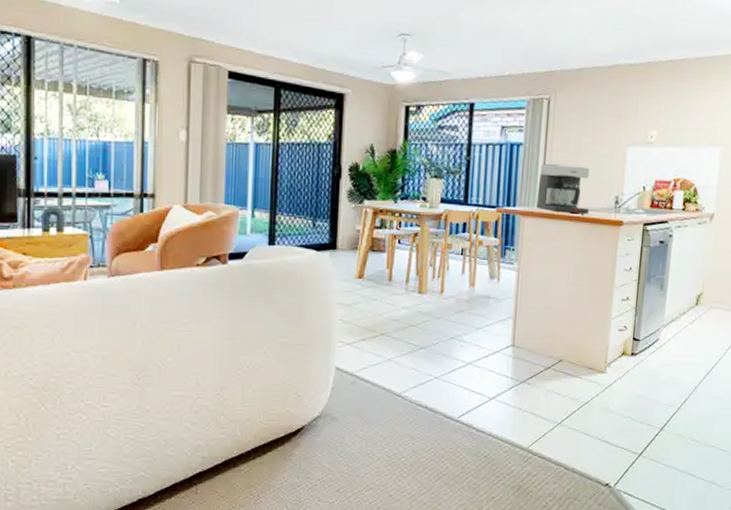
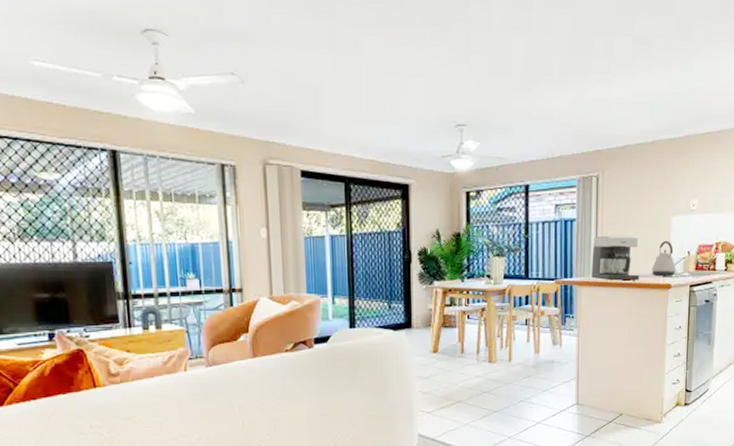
kettle: none [602,173,630,212] -> present [652,240,676,276]

